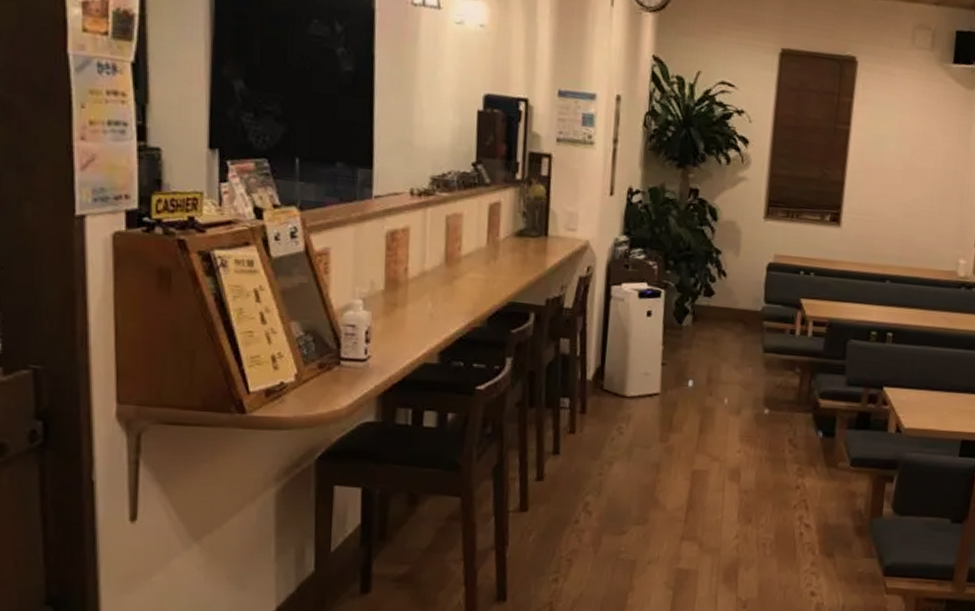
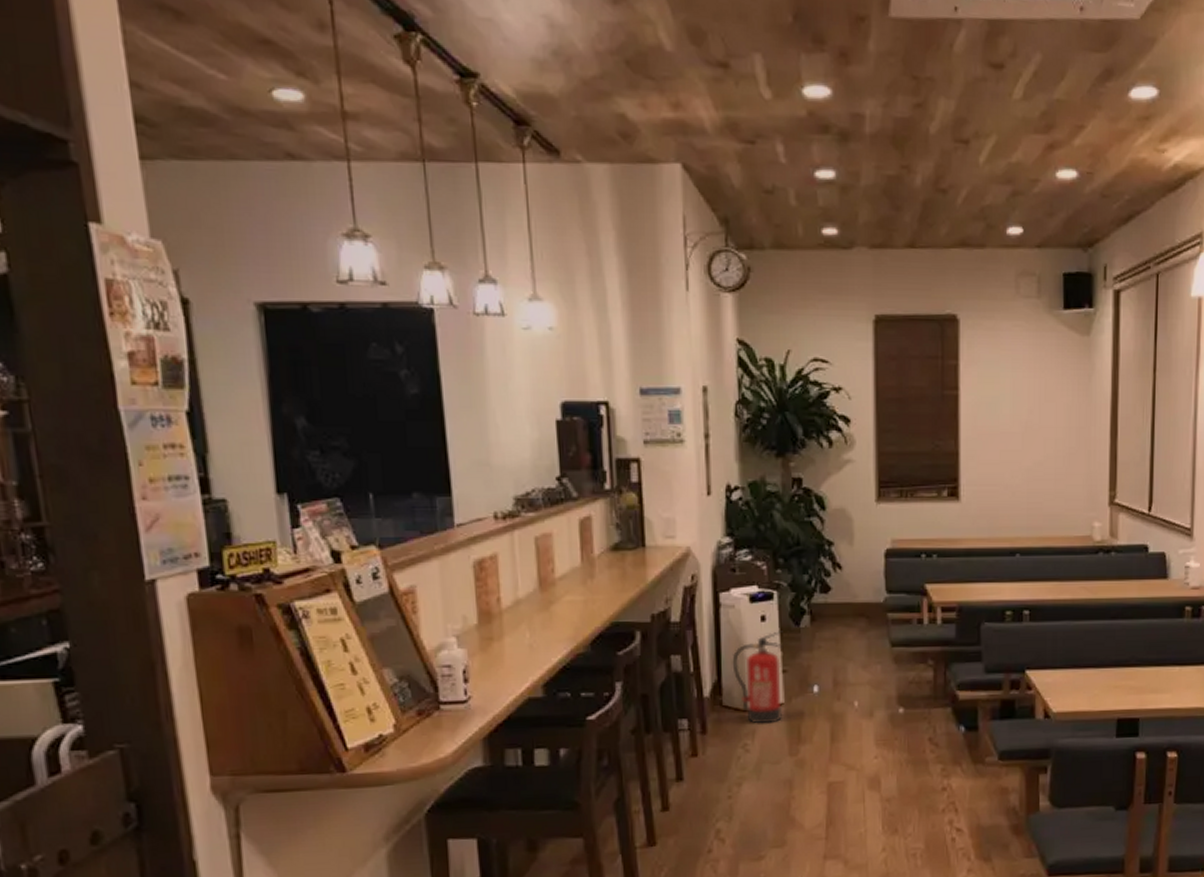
fire extinguisher: none [616,326,666,411] -> present [732,631,783,724]

